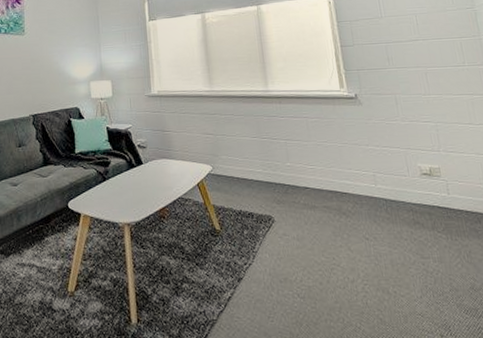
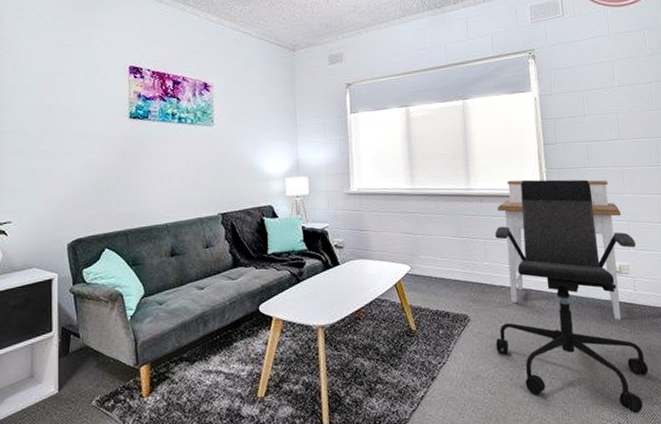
desk: none [296,80,435,225] -> present [497,180,622,320]
office chair: none [296,80,471,326] -> present [495,179,649,414]

